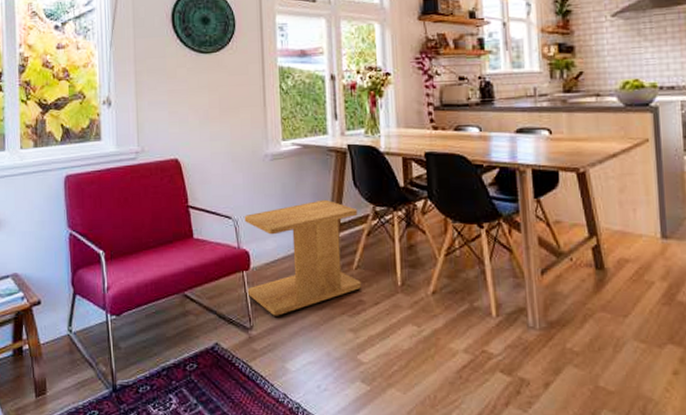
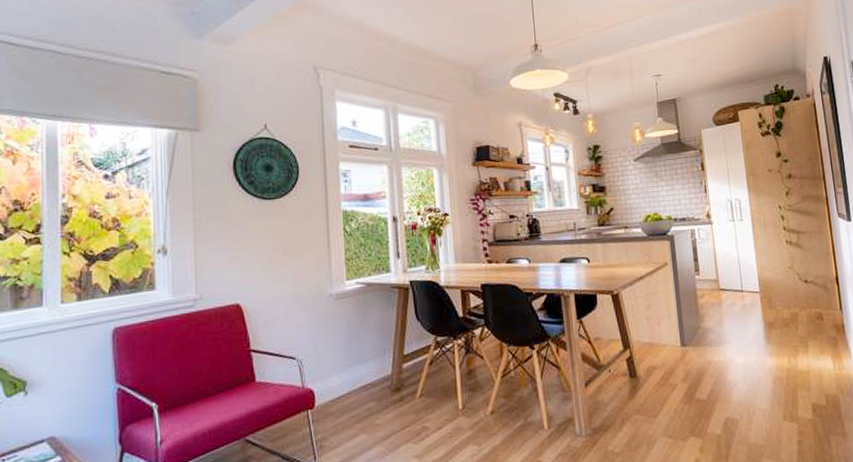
side table: present [244,199,361,316] -> none [308,333,425,451]

